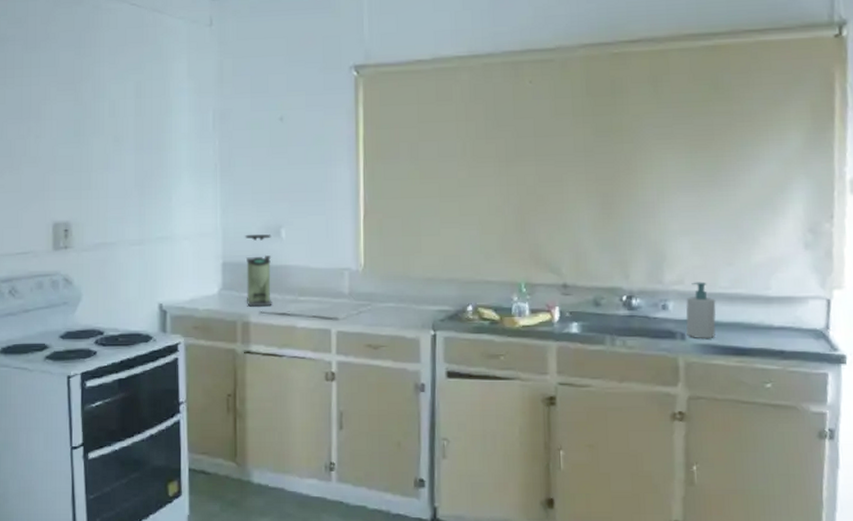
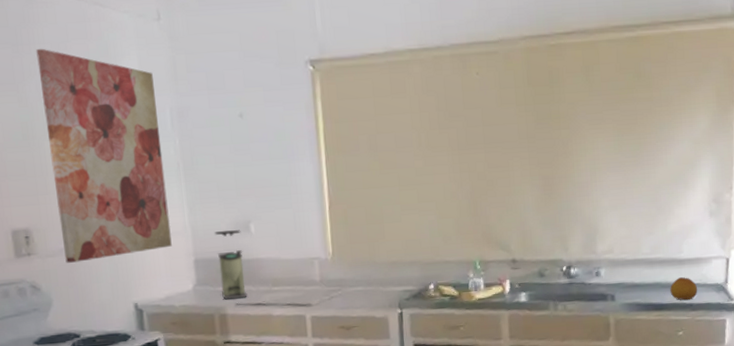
wall art: none [96,51,202,258] -> present [36,48,172,263]
soap bottle: present [686,282,716,339] -> none [615,250,640,299]
fruit: none [754,318,791,346] -> present [670,277,698,301]

